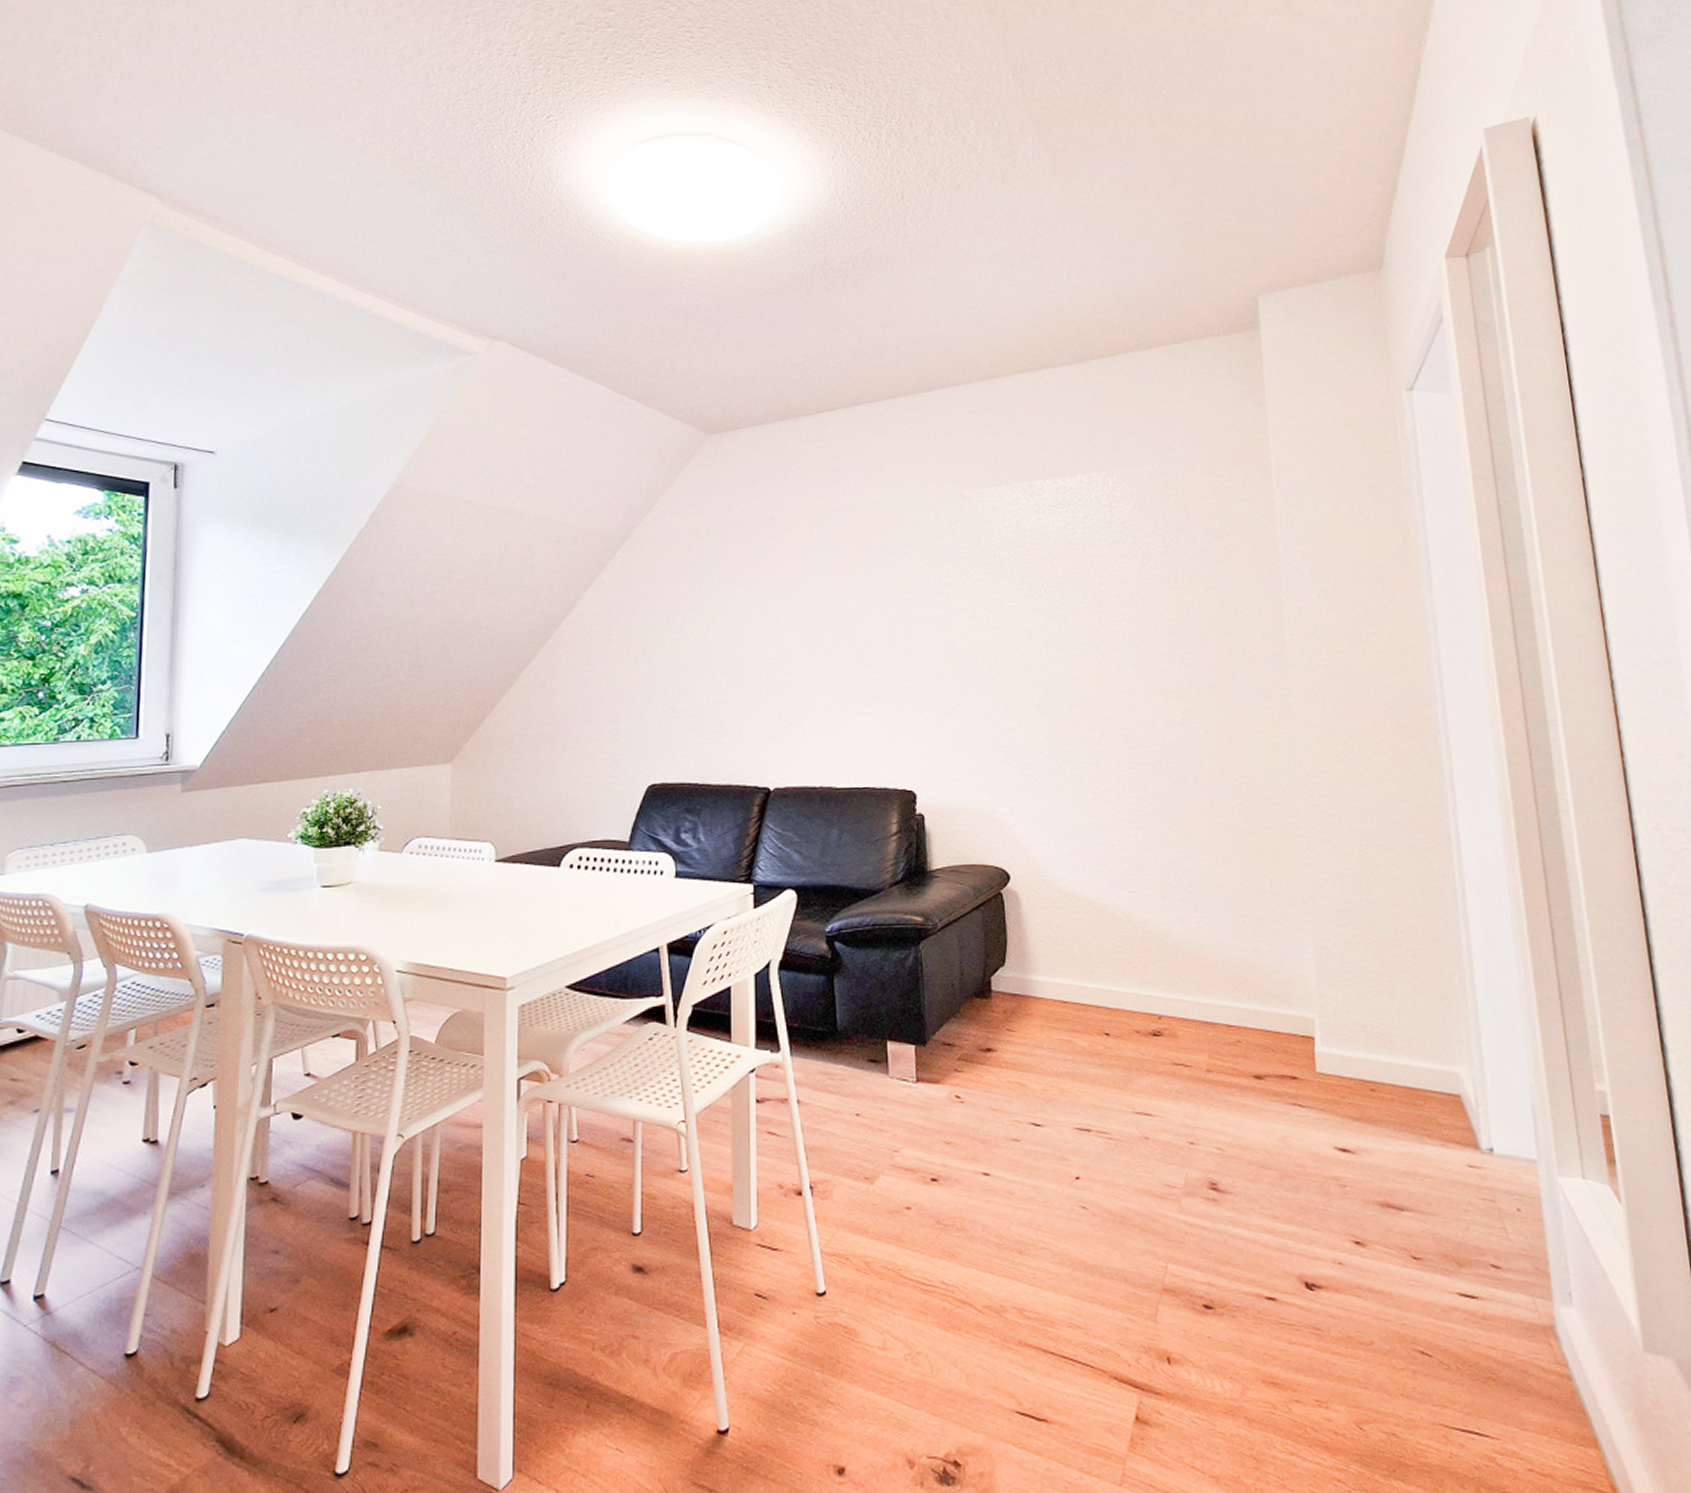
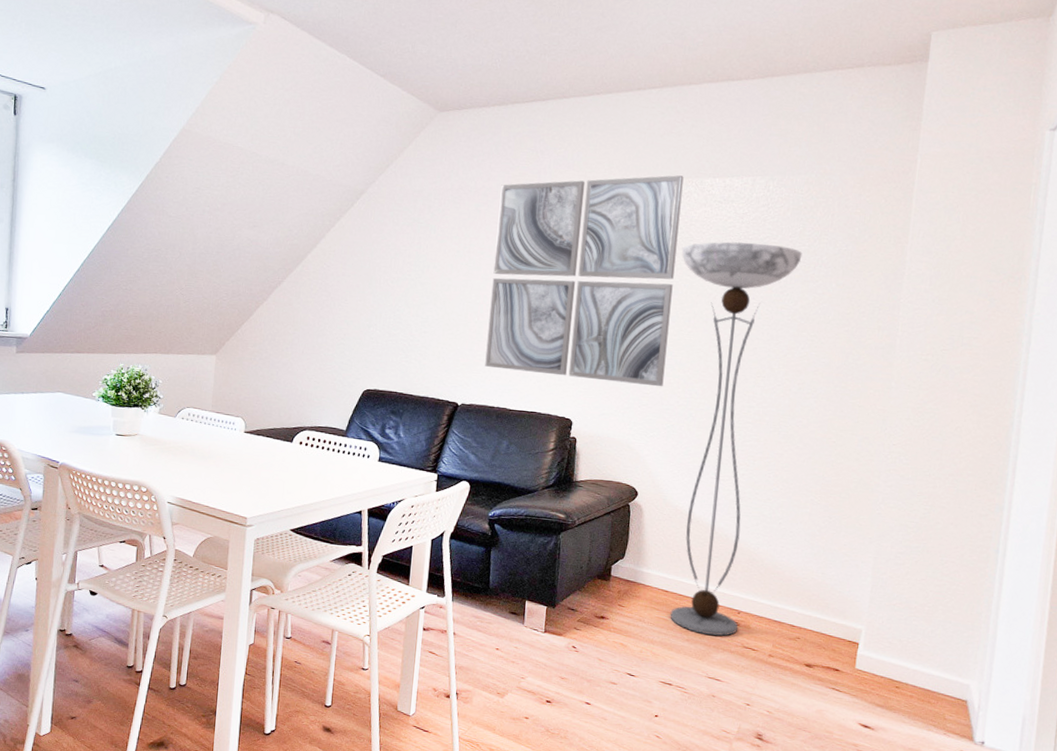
wall art: none [793,481,1021,738] -> present [485,175,684,387]
floor lamp: none [1018,549,1161,1054] -> present [670,241,802,636]

